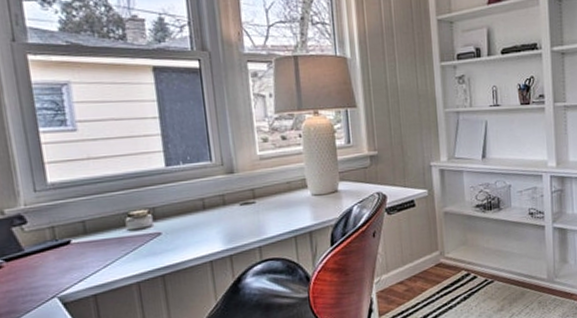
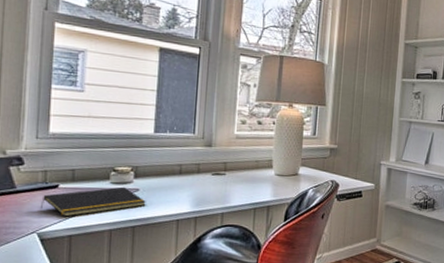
notepad: none [55,232,172,275] -> present [41,186,146,217]

